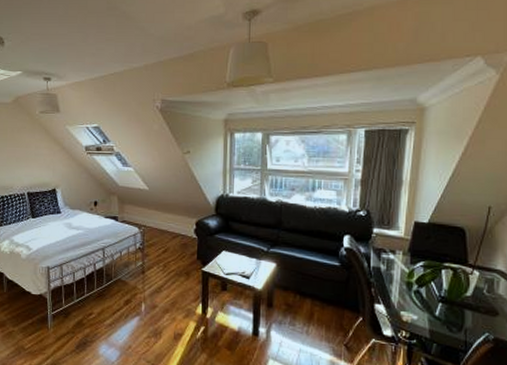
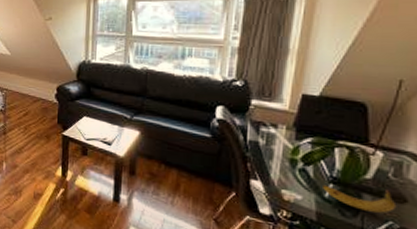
fruit: none [434,304,491,326] -> present [323,184,397,213]

